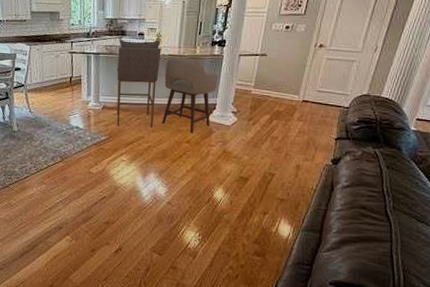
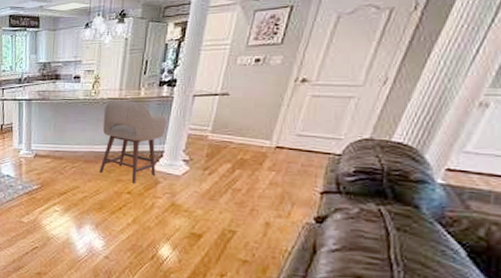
bar stool: present [116,39,161,127] -> none [49,83,100,177]

